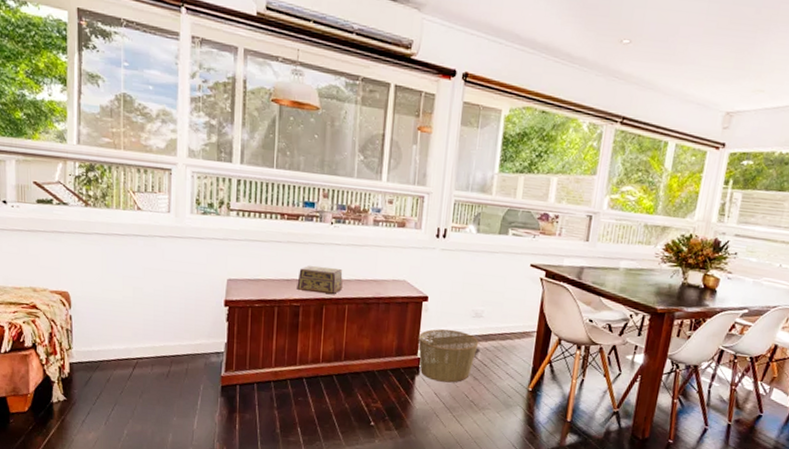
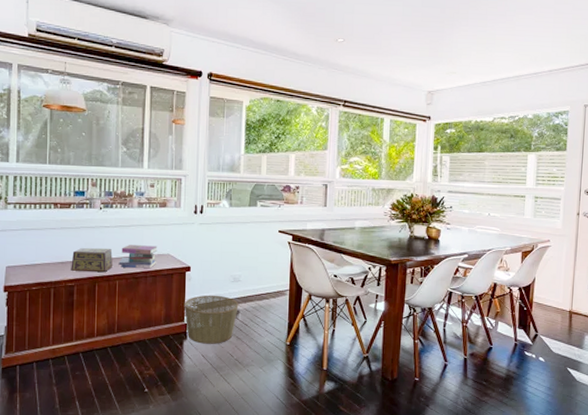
books: none [349,266,393,294] -> present [118,245,158,268]

